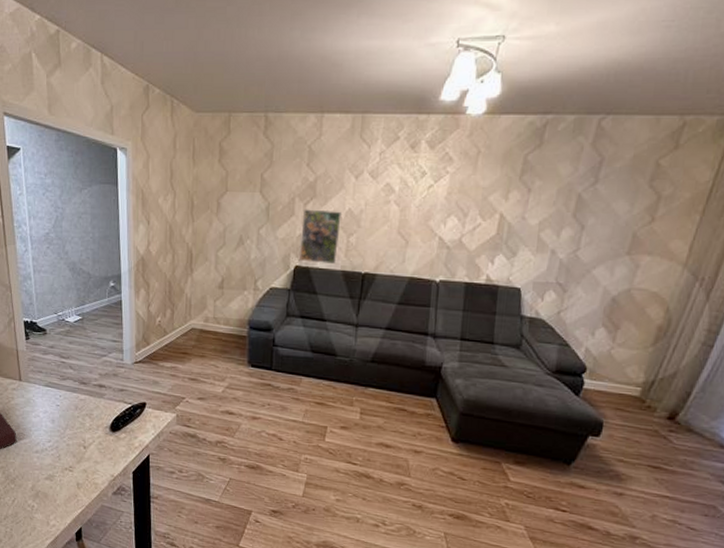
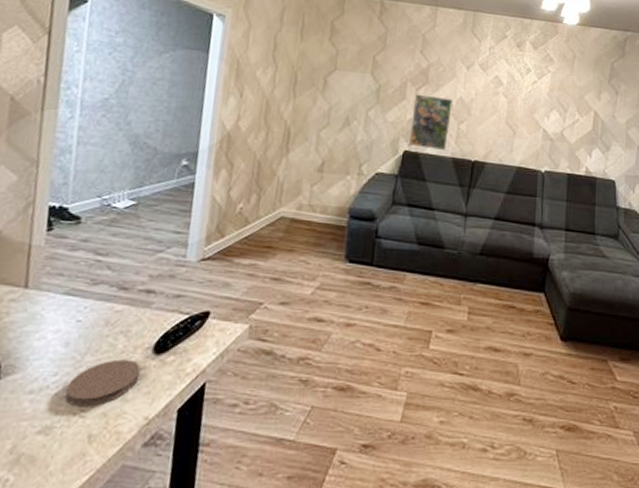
coaster: none [58,433,104,465] -> present [65,359,141,407]

